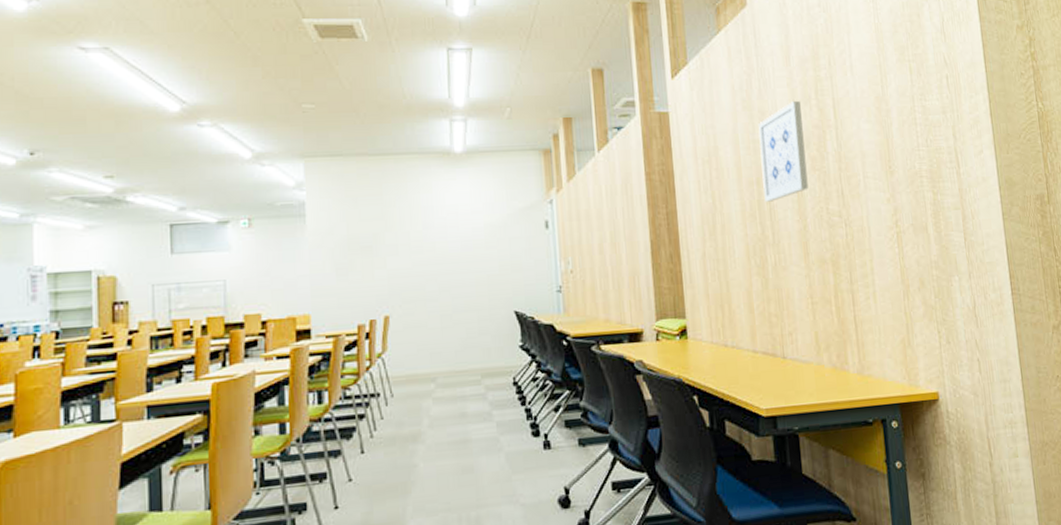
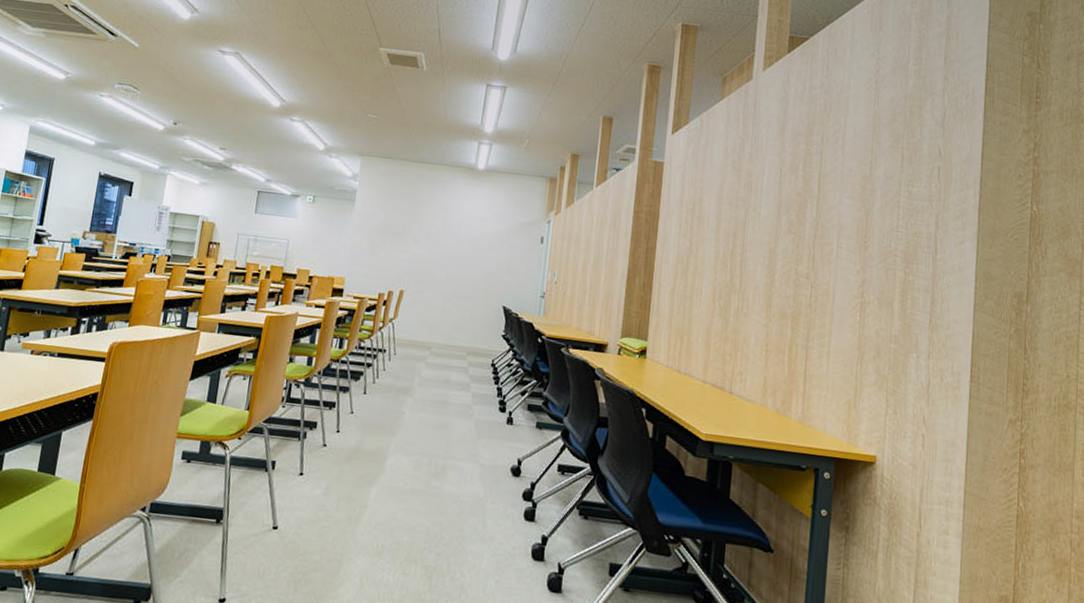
wall art: present [758,100,809,202] -> none [738,168,788,254]

